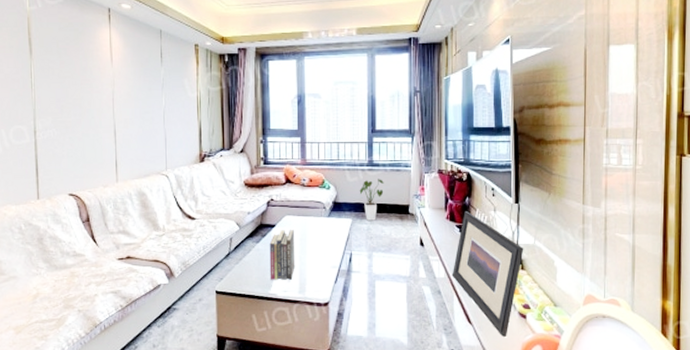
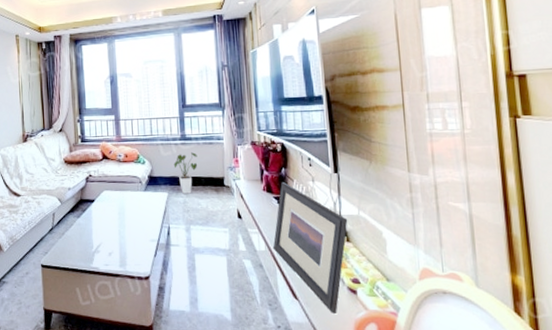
books: present [269,230,295,280] -> none [89,204,115,254]

